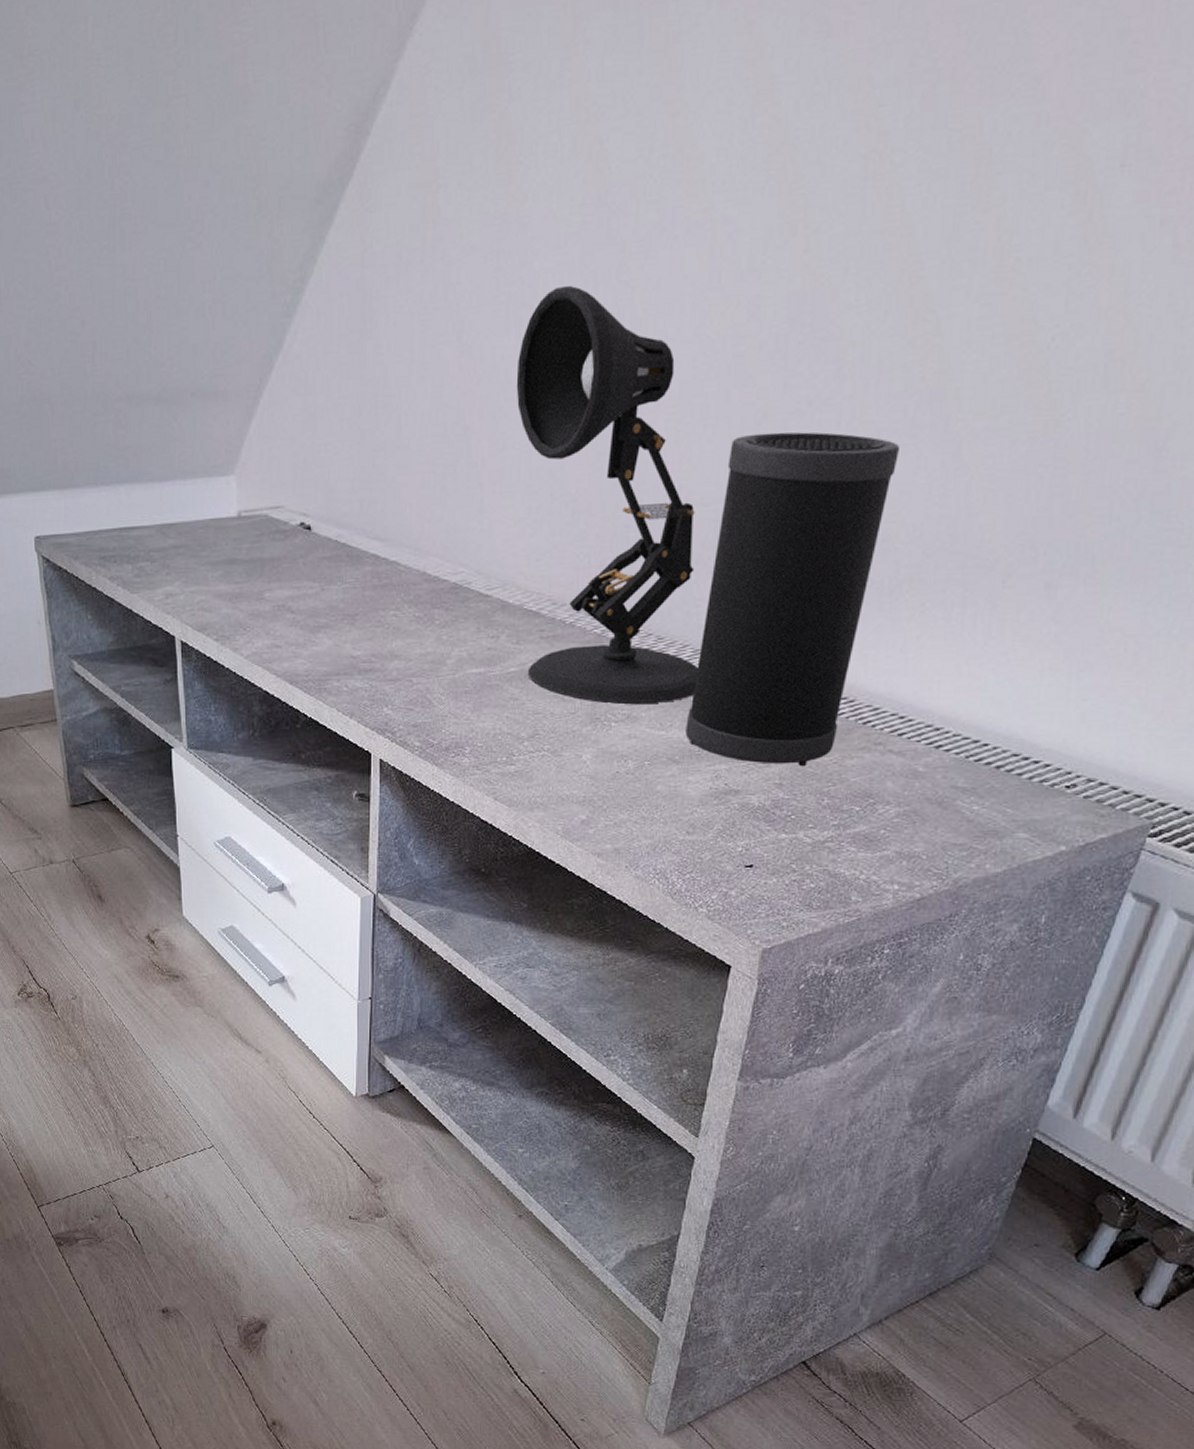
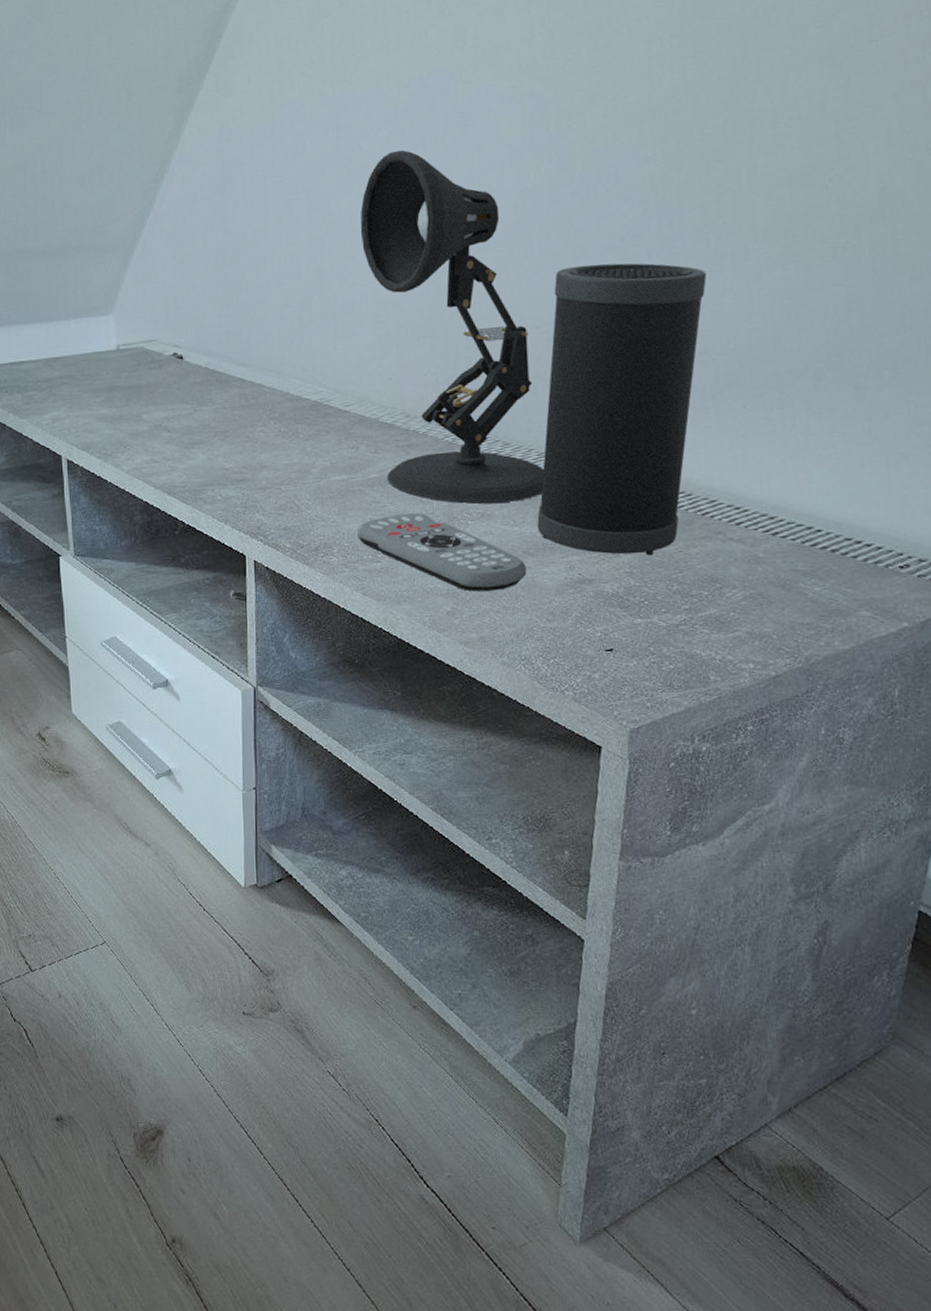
remote control: none [492,713,670,800] -> present [357,513,527,592]

